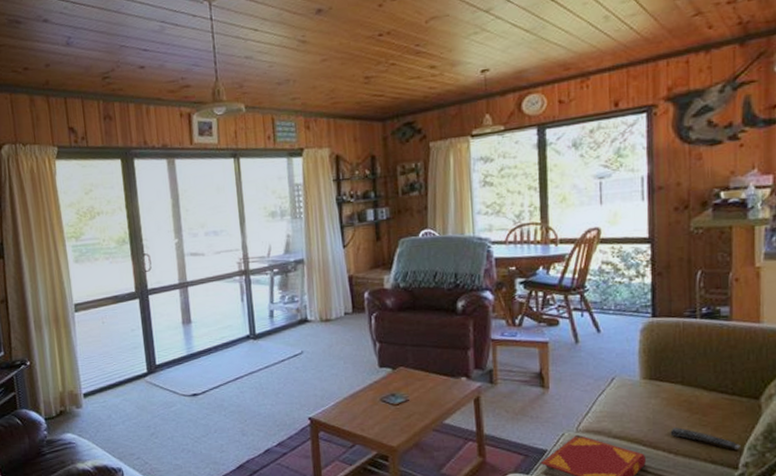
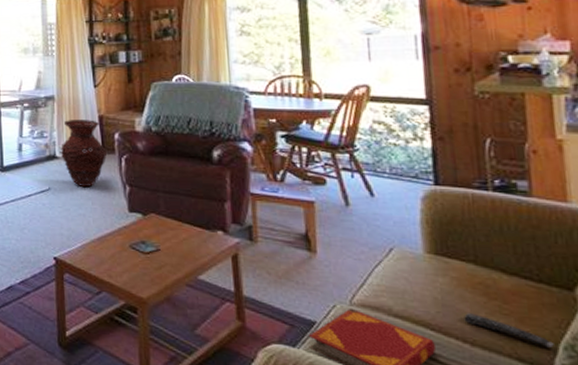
vase: none [311,280,358,347] -> present [60,120,108,187]

